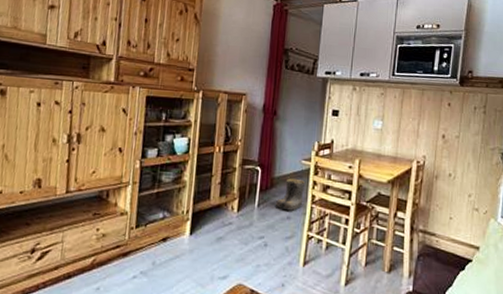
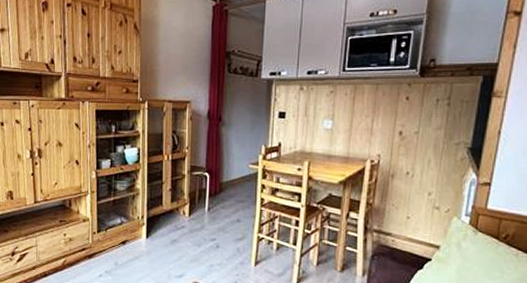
boots: present [275,178,306,211] -> none [224,182,254,214]

